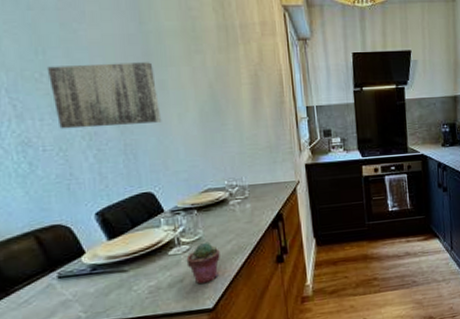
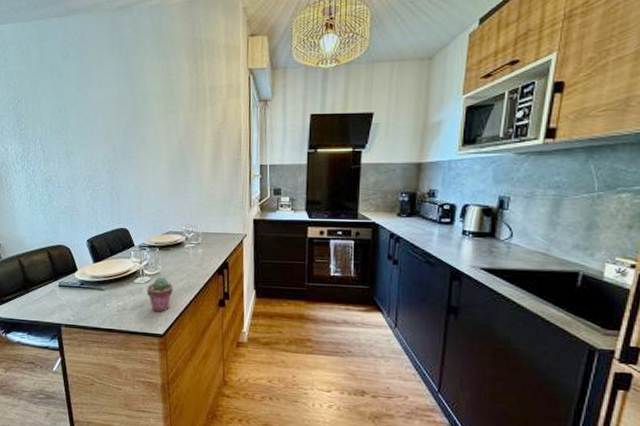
wall art: present [46,62,162,129] -> none [66,120,140,172]

